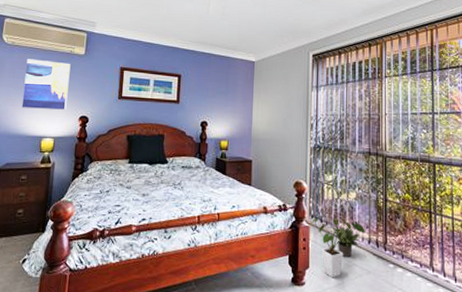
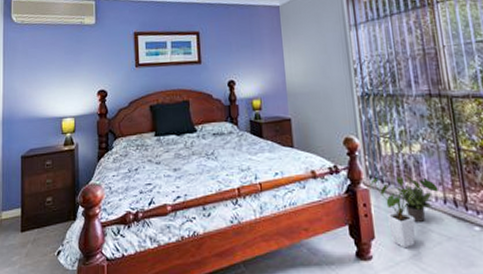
wall art: present [21,59,71,110] -> none [38,35,83,89]

